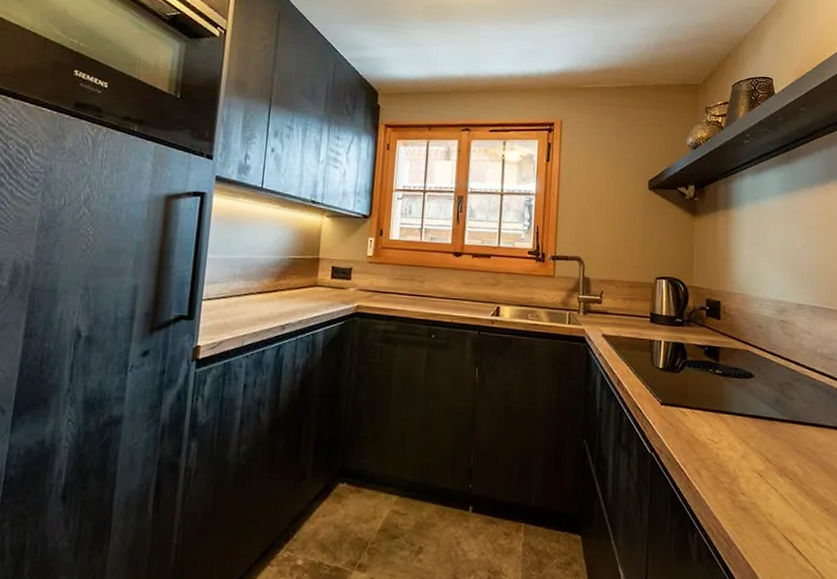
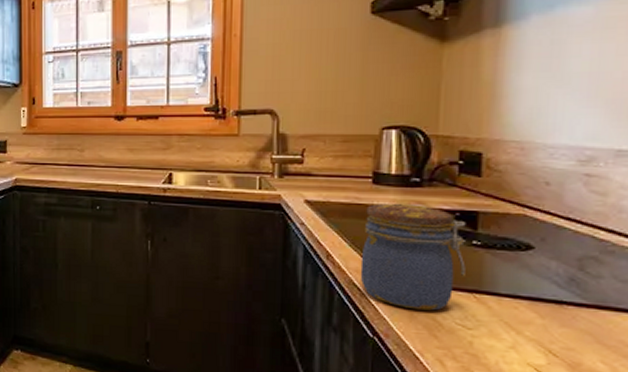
jar: none [642,339,712,429] -> present [360,204,466,311]

